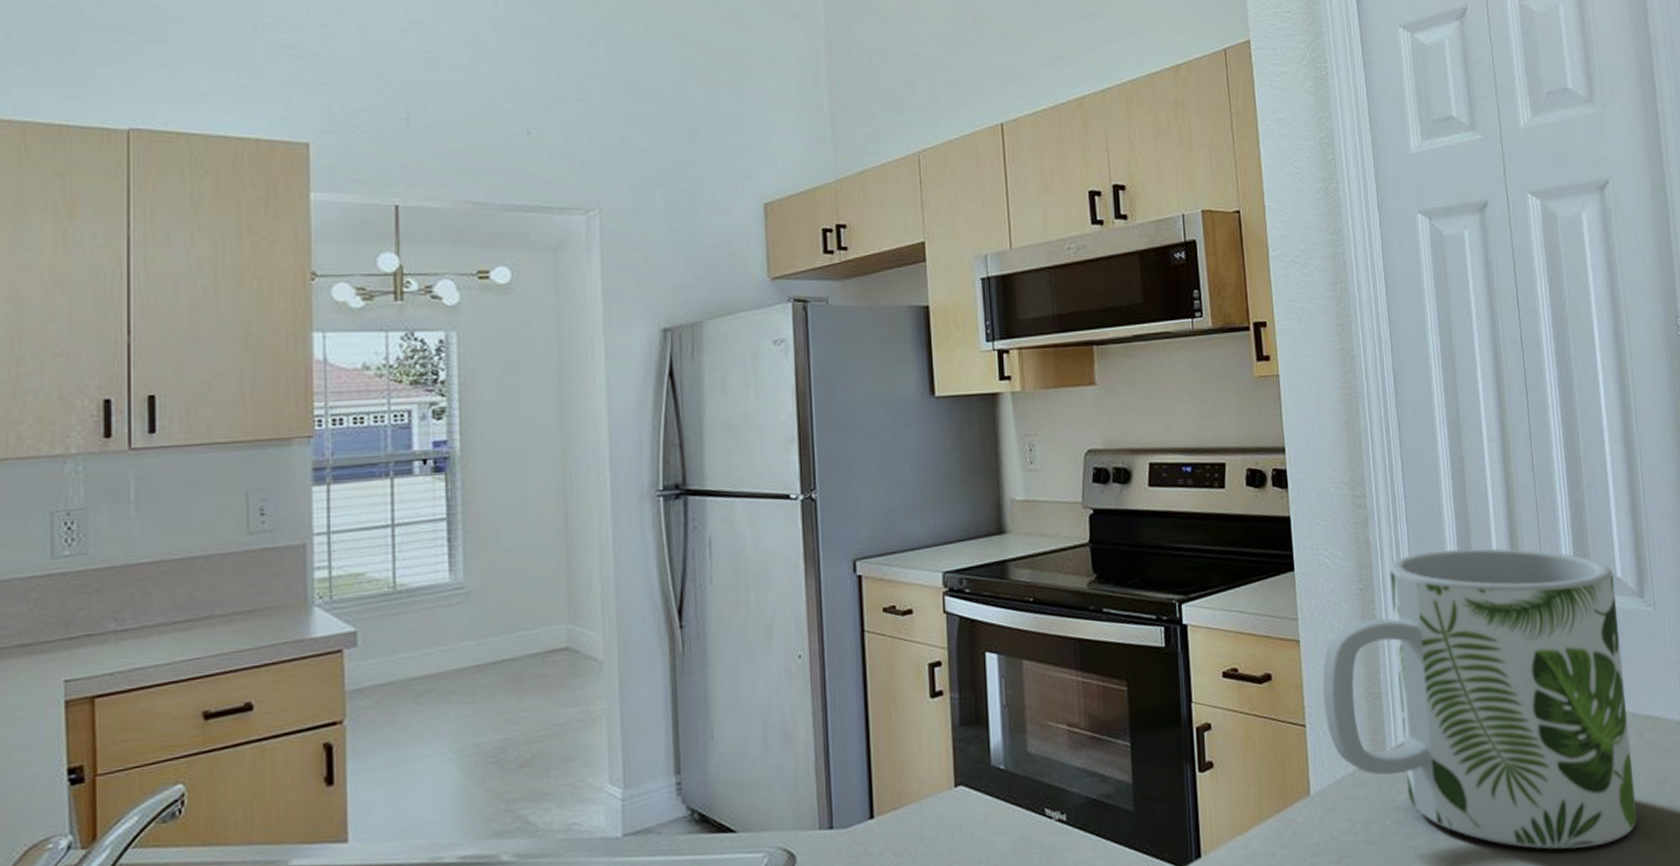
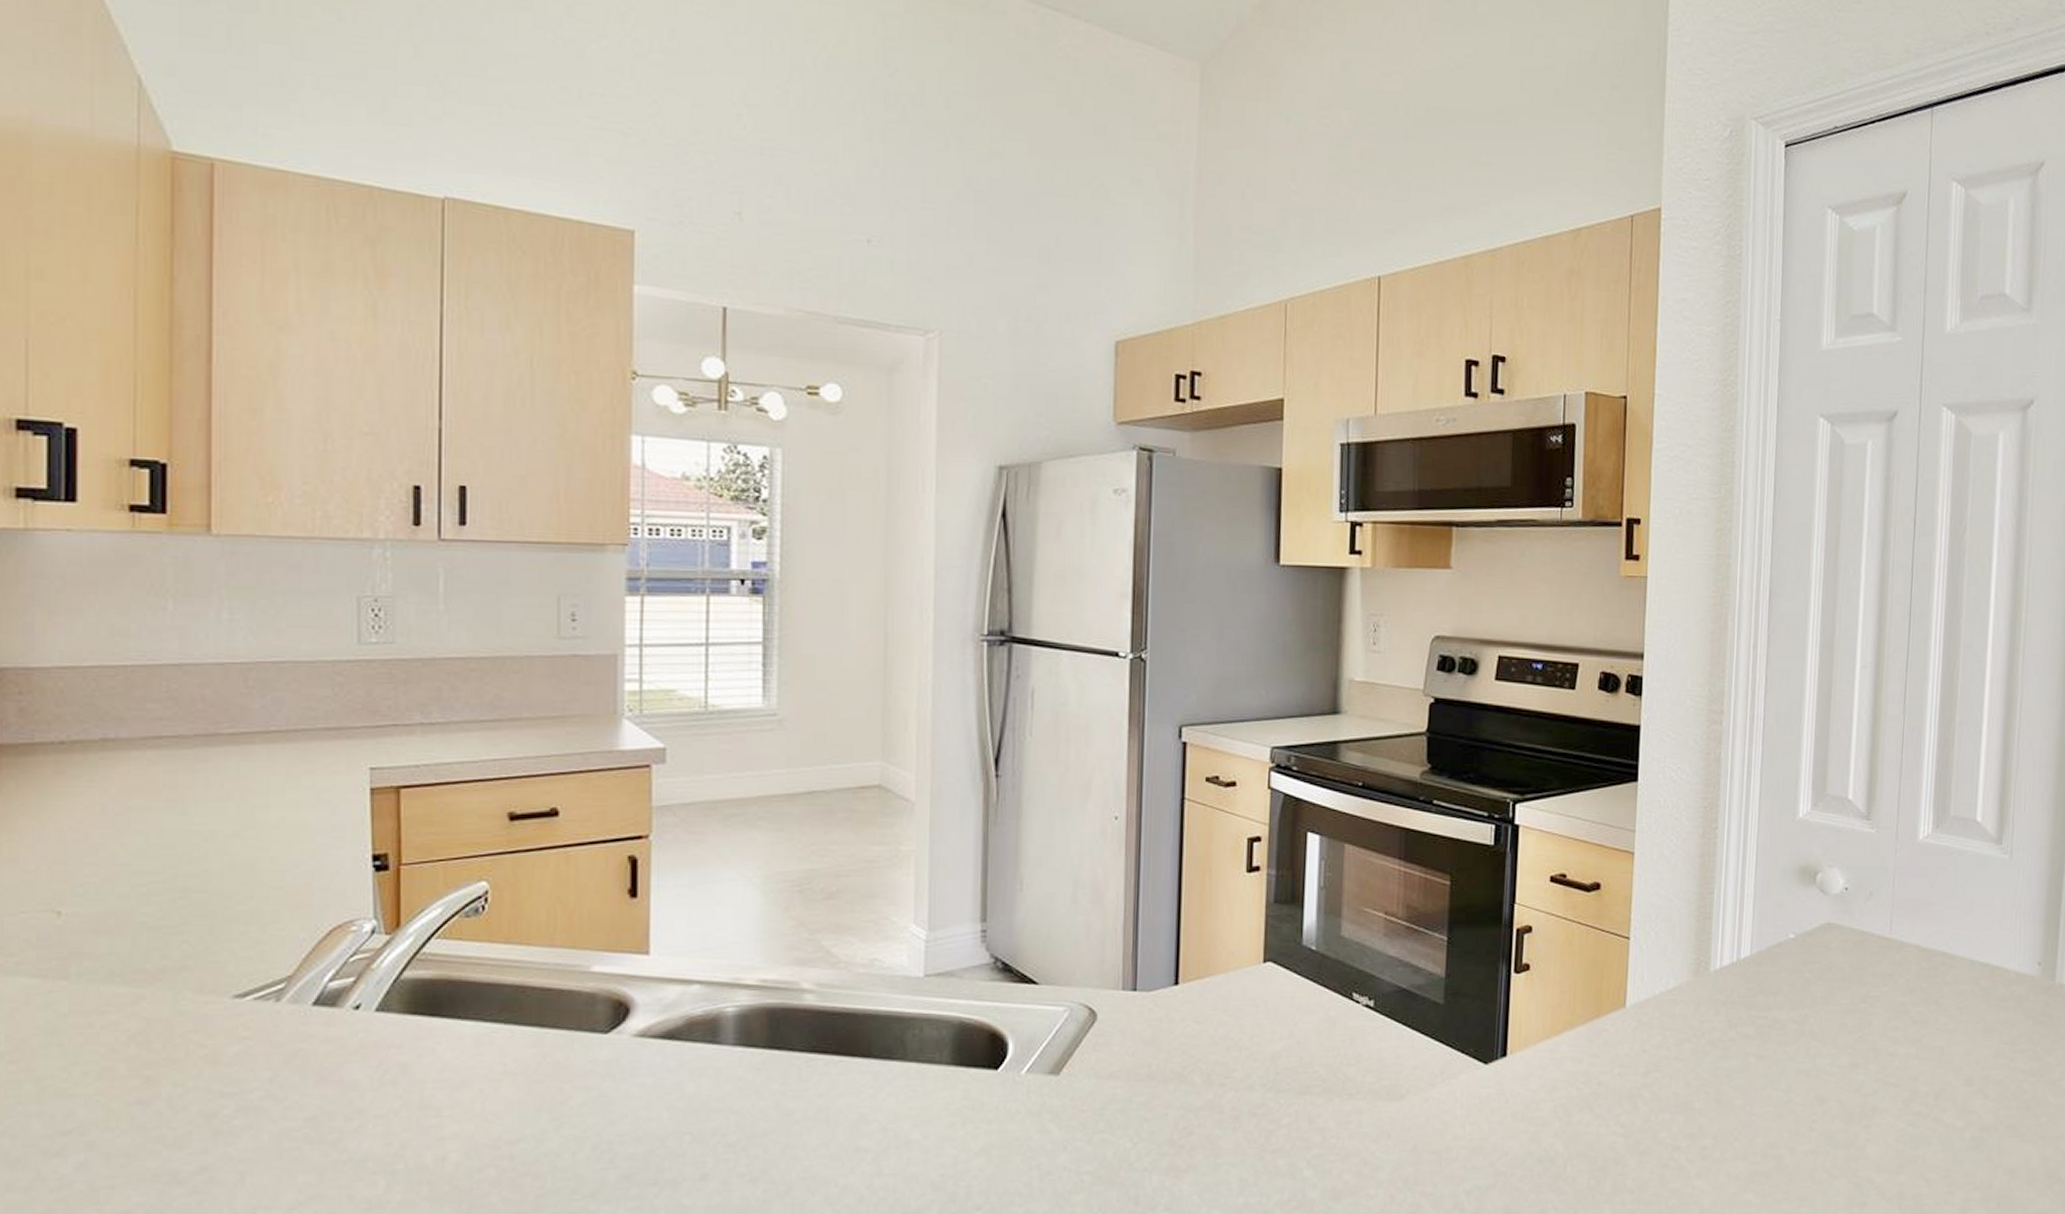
mug: present [1322,548,1637,850] -> none [1651,775,1974,1087]

